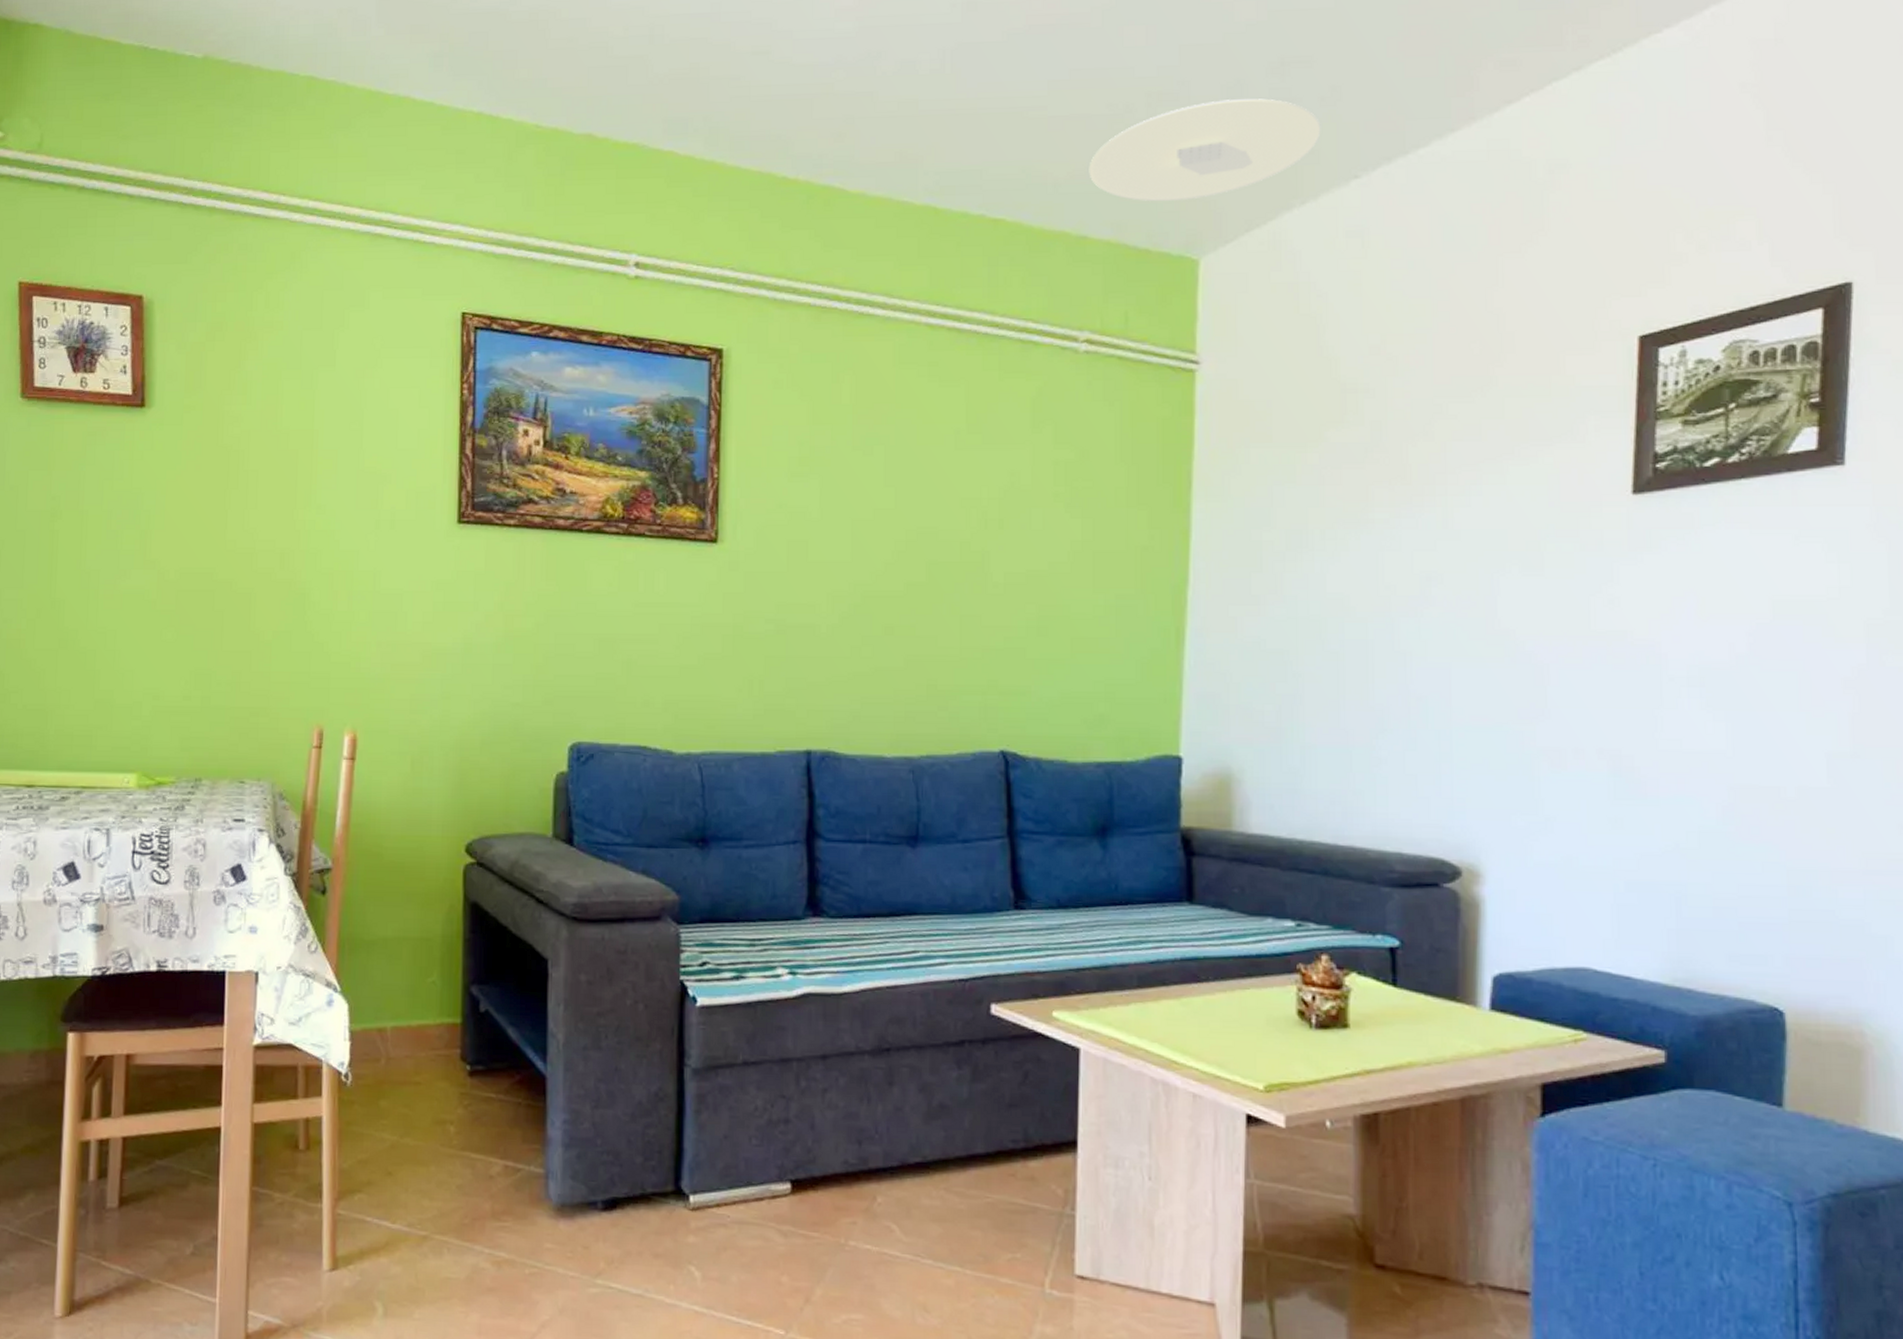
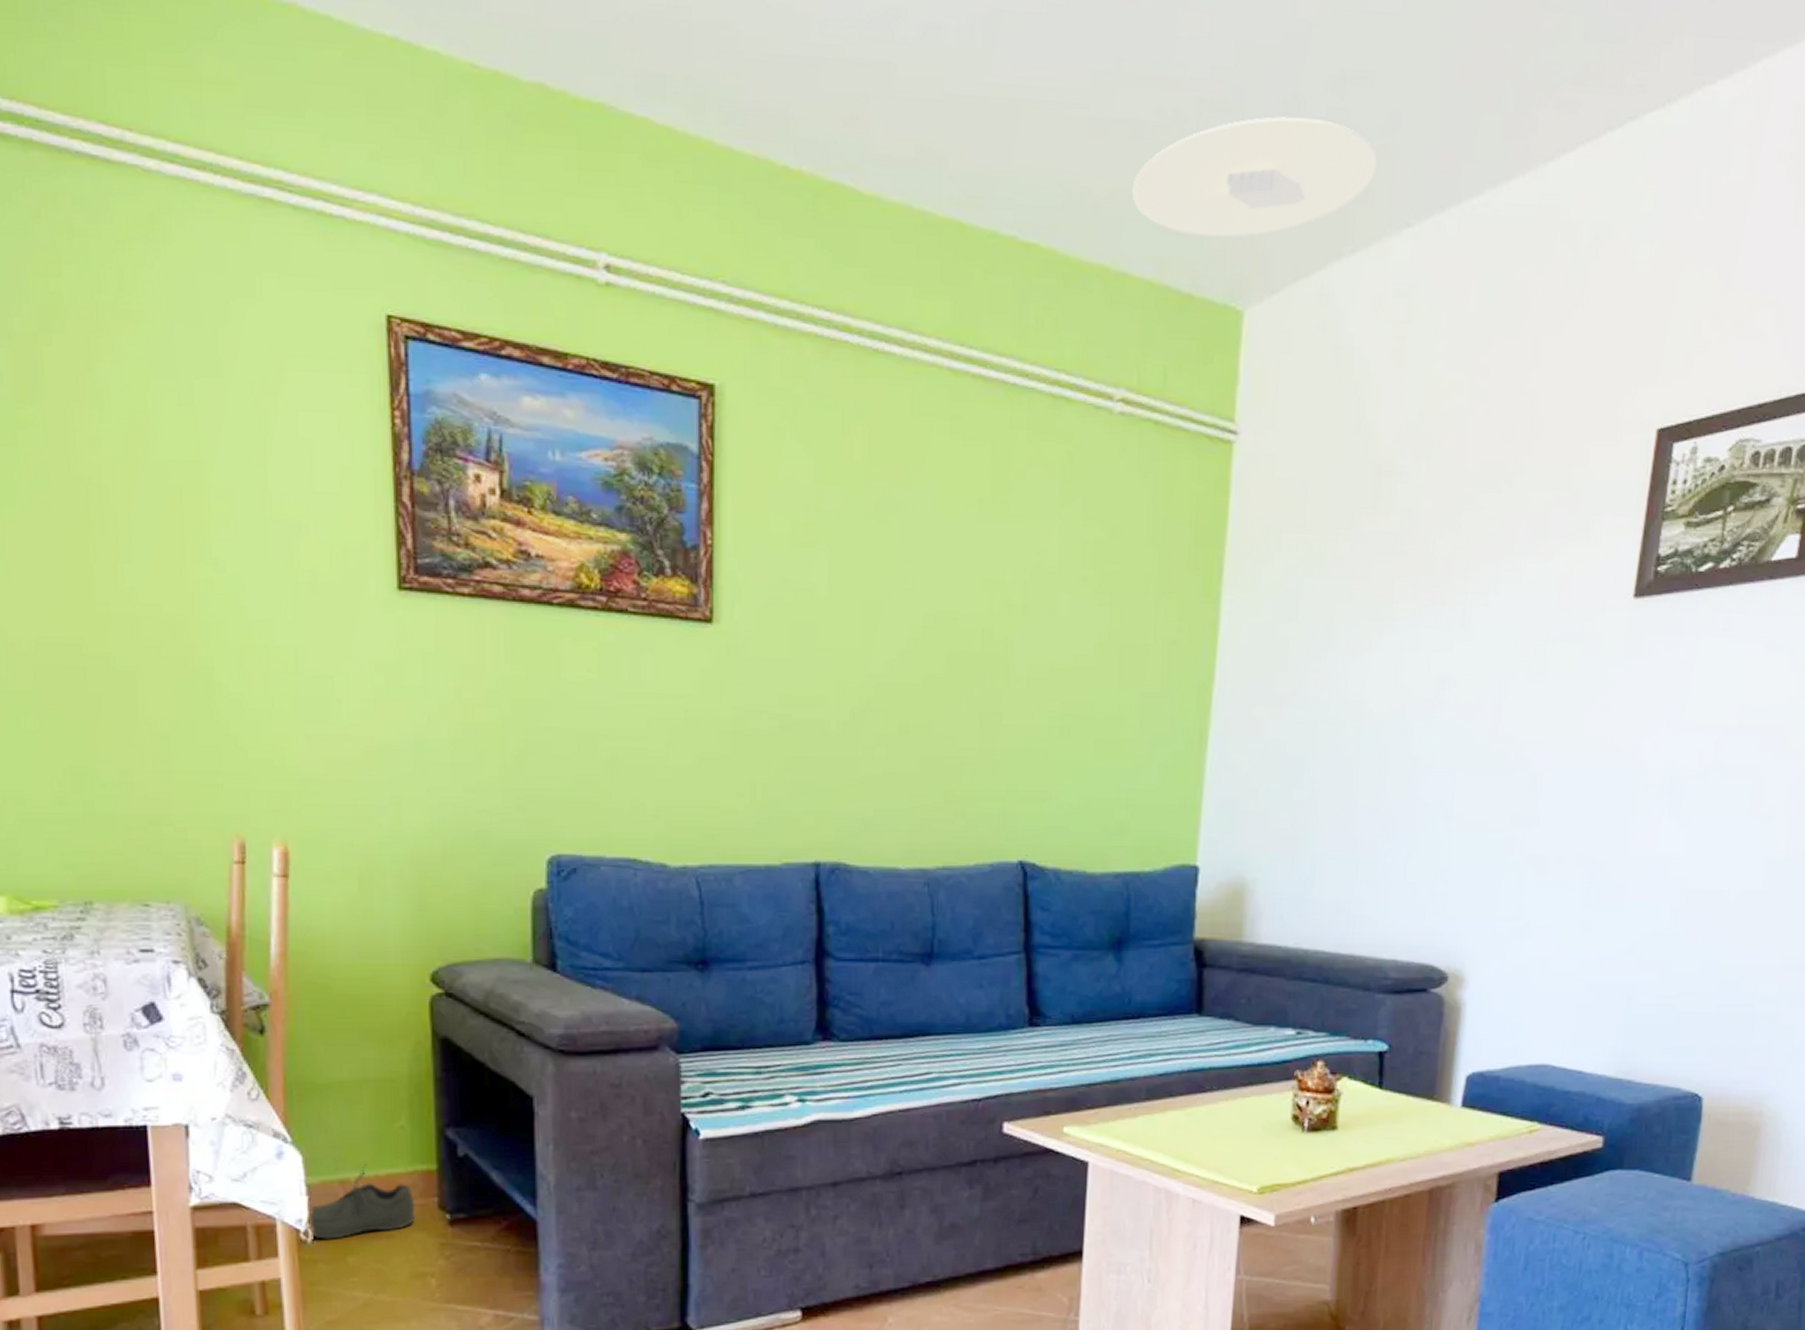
shoe: none [350,1015,441,1084] -> present [309,1164,416,1241]

